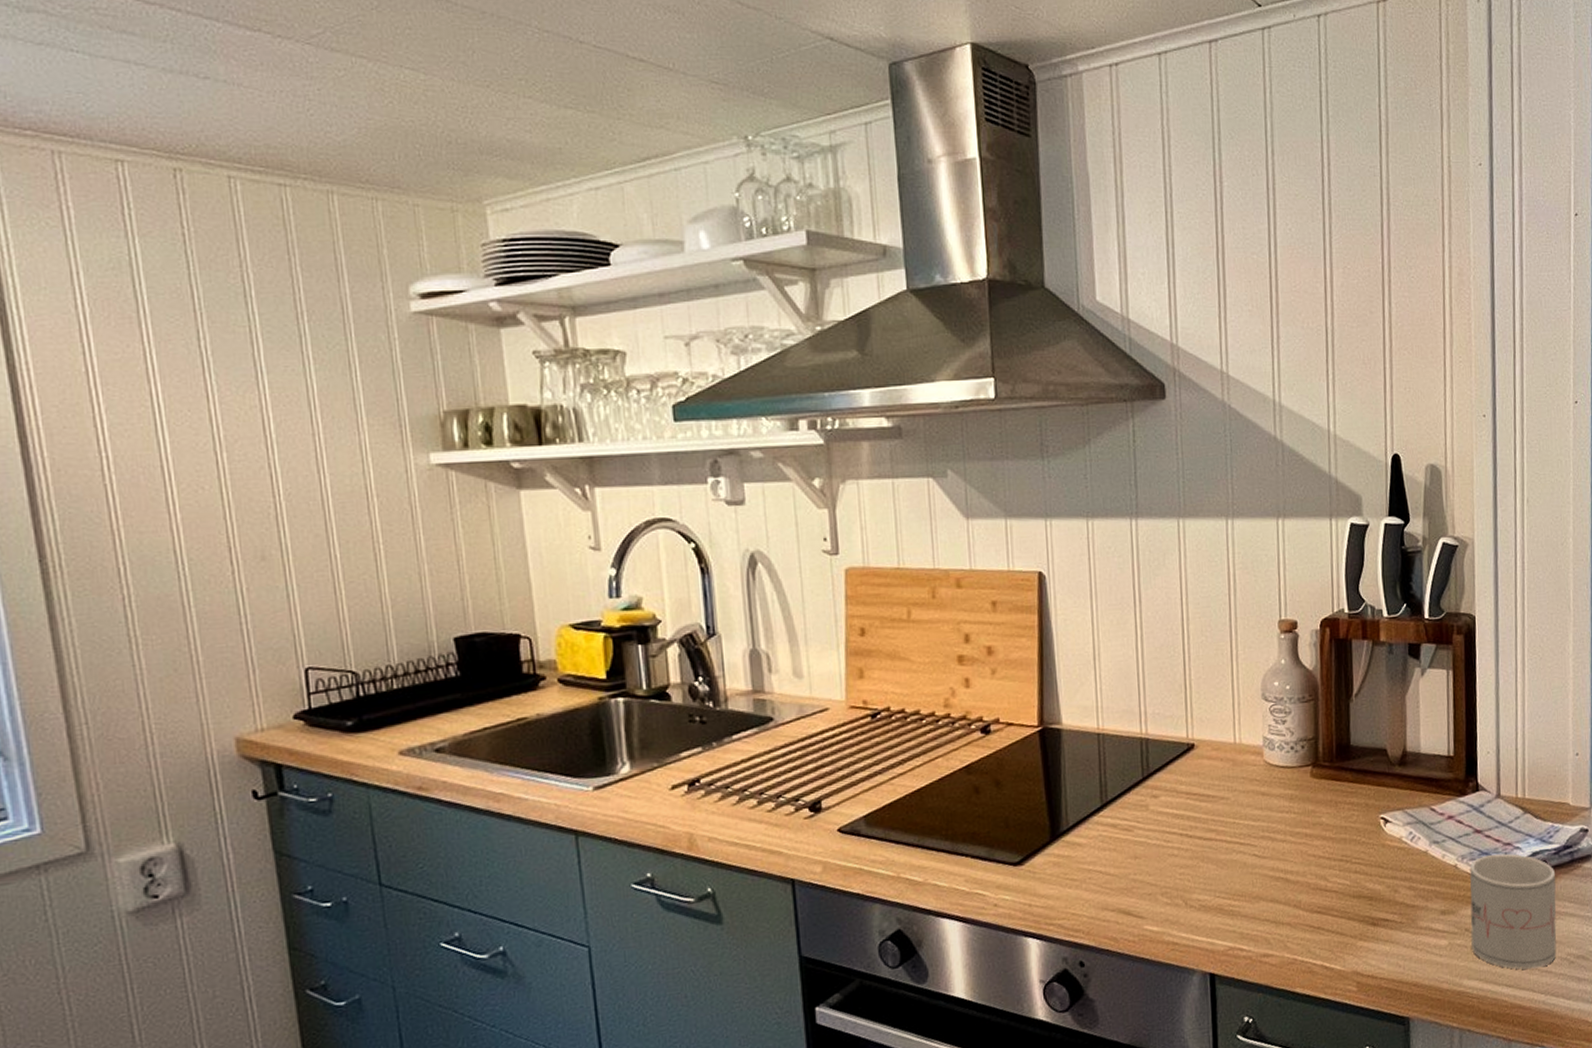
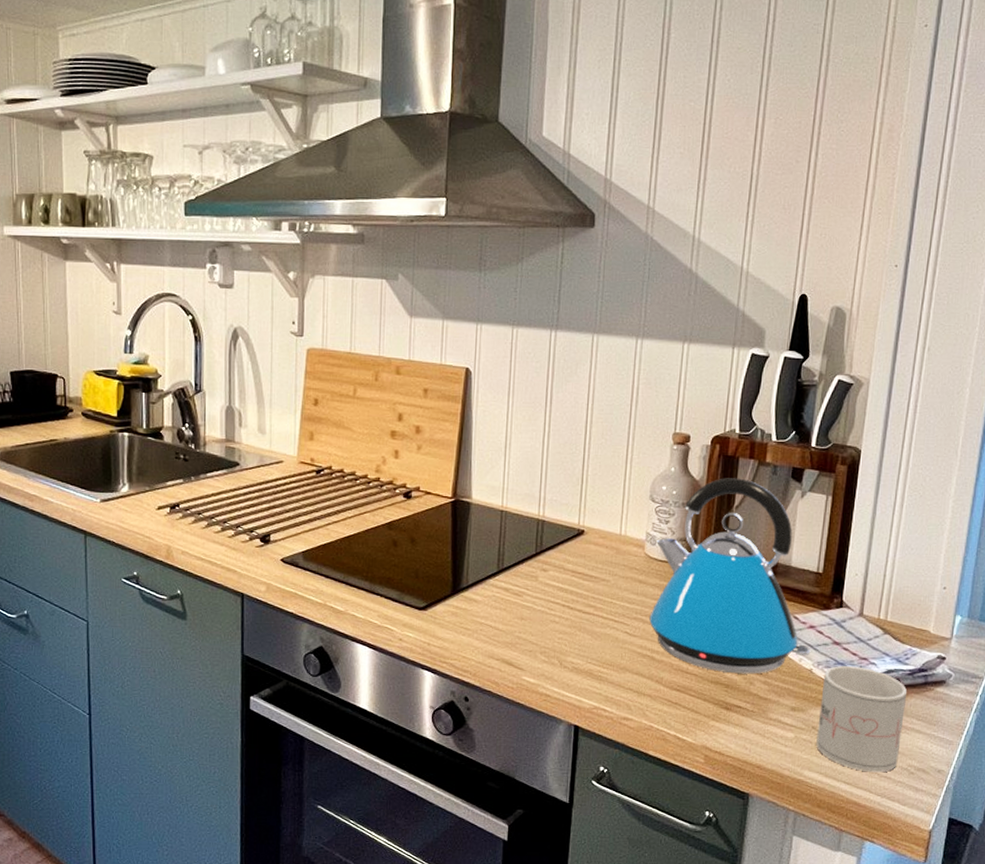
kettle: none [1275,662,1453,884] -> present [649,478,811,674]

